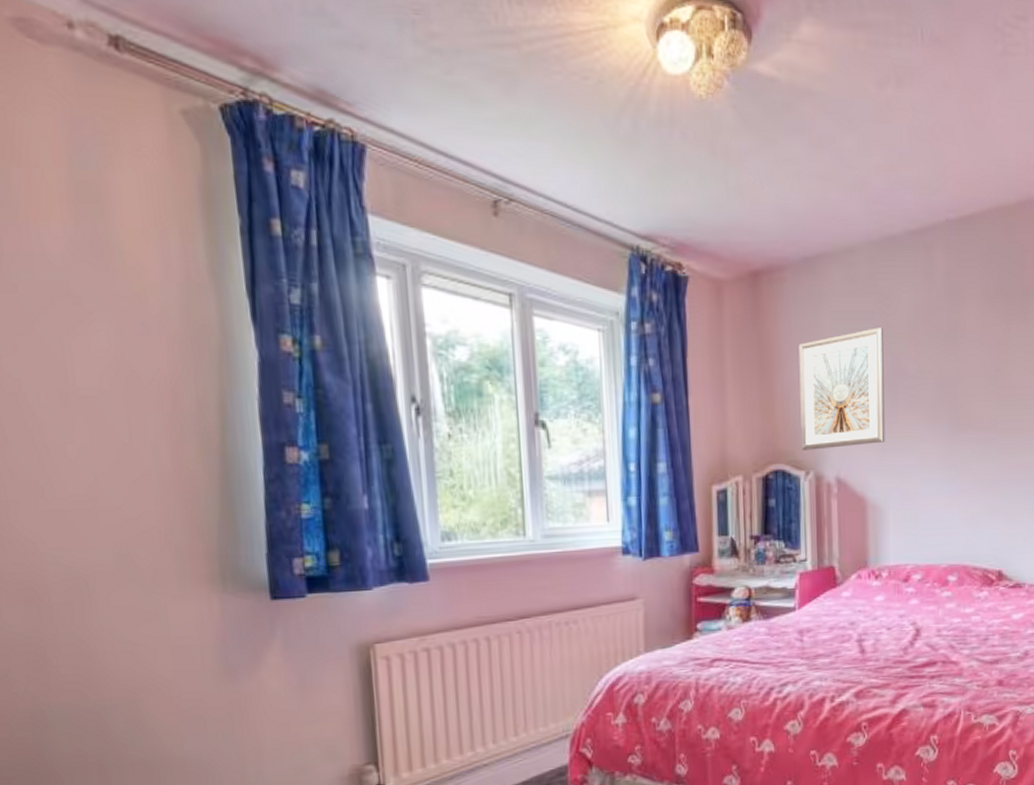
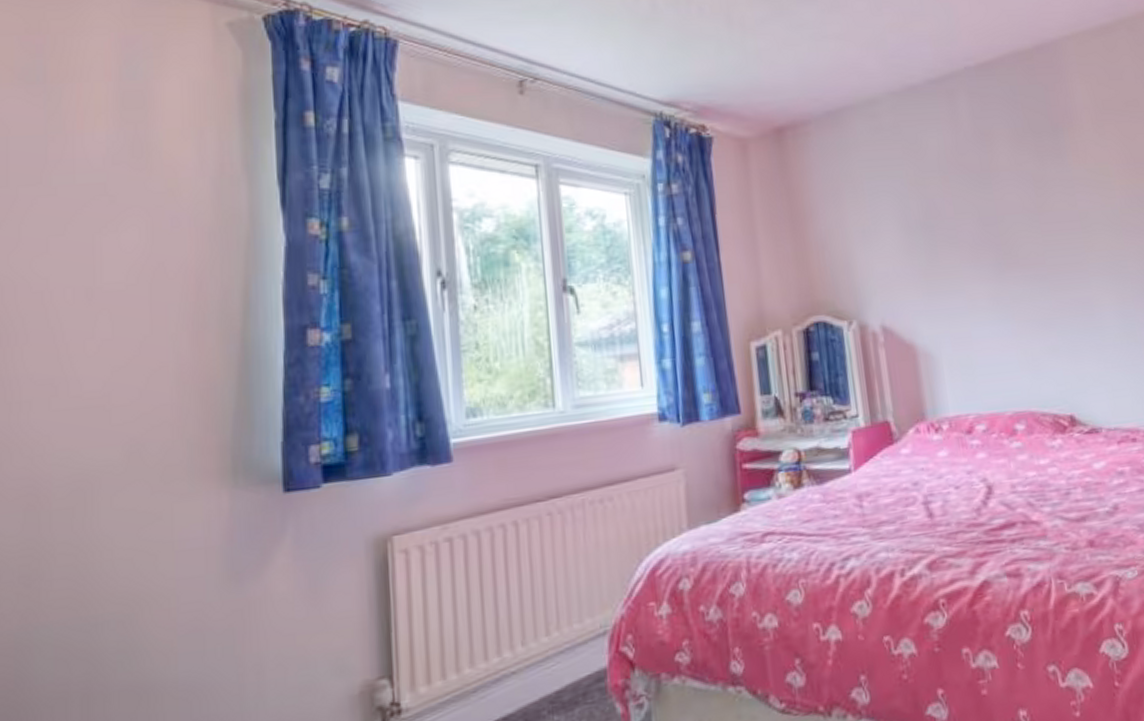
picture frame: present [798,328,885,451] -> none [829,172,929,300]

